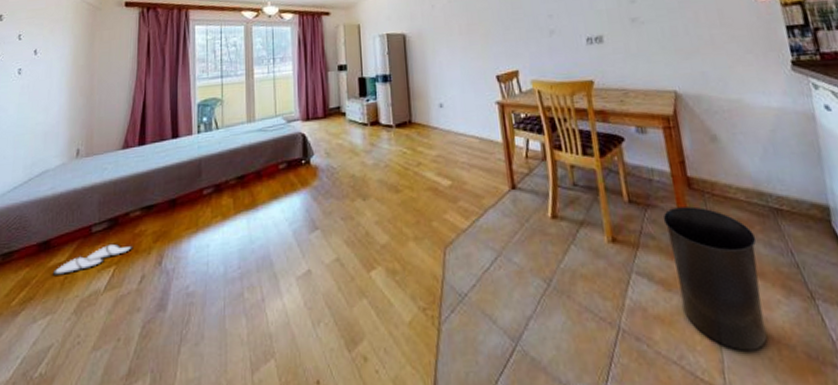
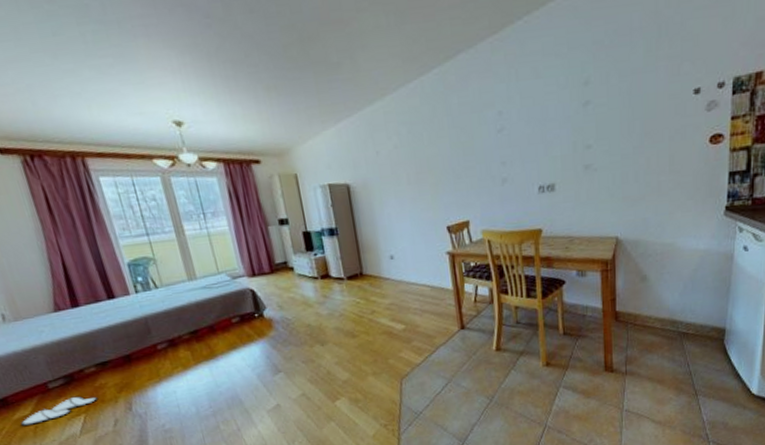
waste bin: present [662,206,768,351] -> none [590,334,663,433]

